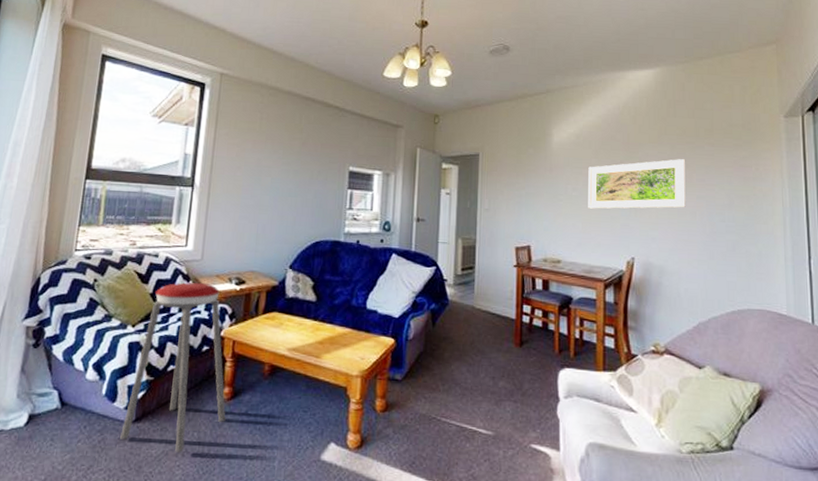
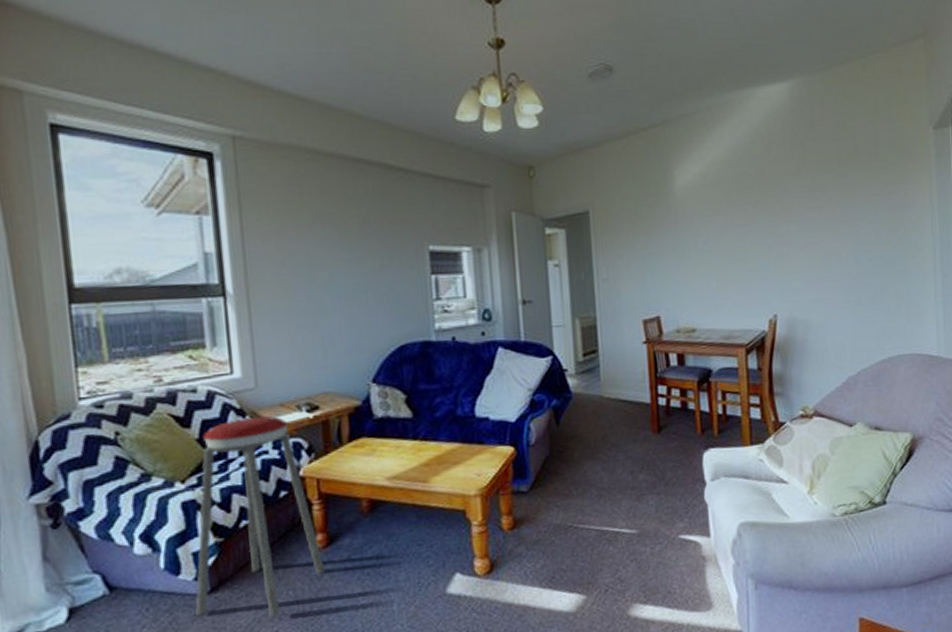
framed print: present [588,159,686,209] -> none [719,192,830,264]

